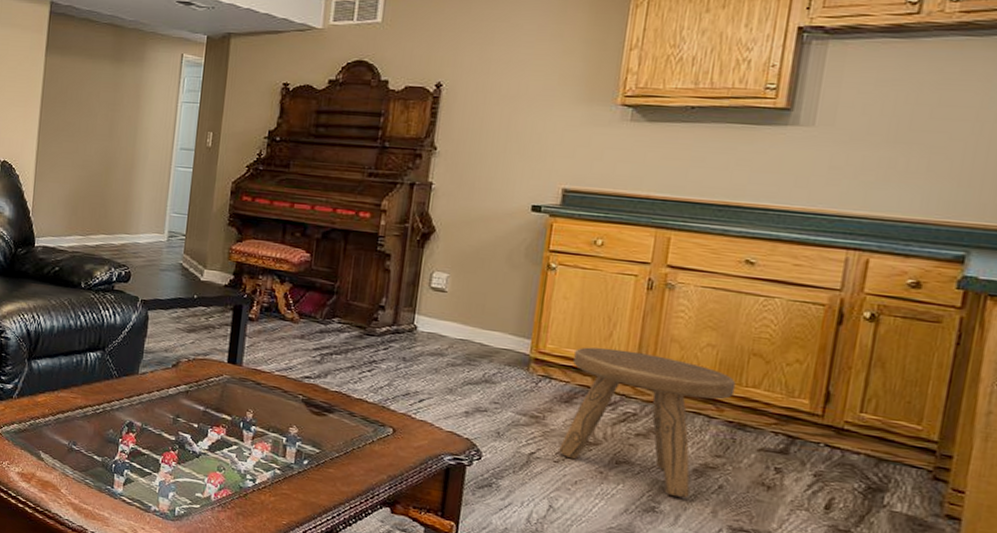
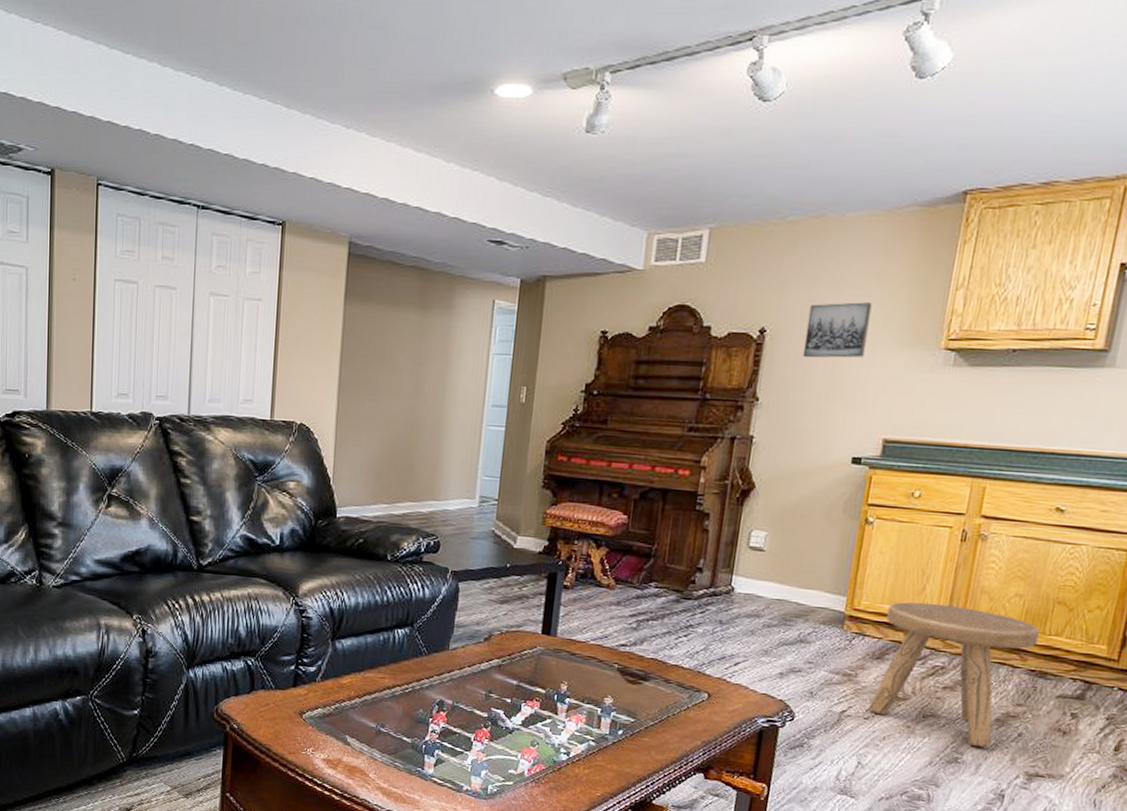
wall art: none [478,60,546,112] -> present [802,302,872,358]

